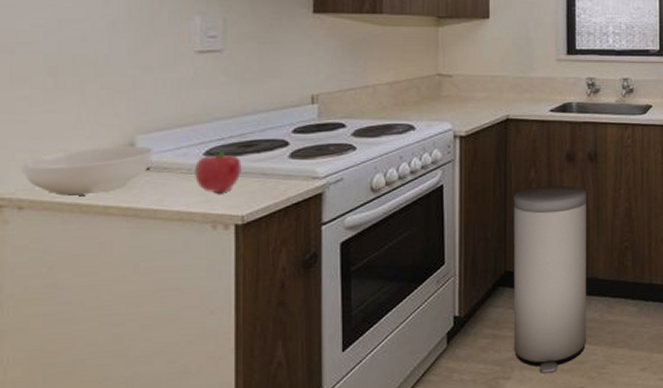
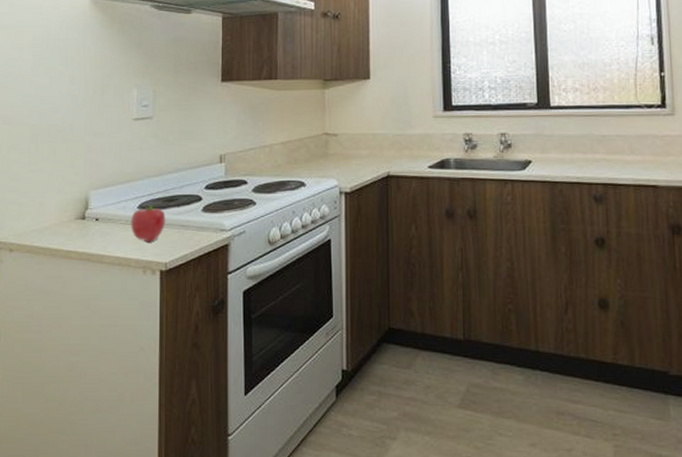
bowl: present [20,146,154,196] -> none [12,200,102,241]
pedal bin: present [513,185,587,374] -> none [395,242,472,438]

